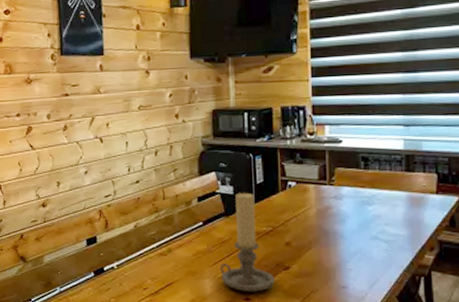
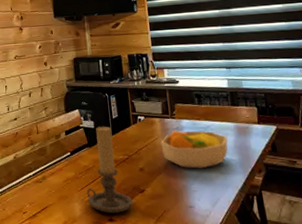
fruit bowl: none [313,199,396,245] -> present [160,130,228,169]

